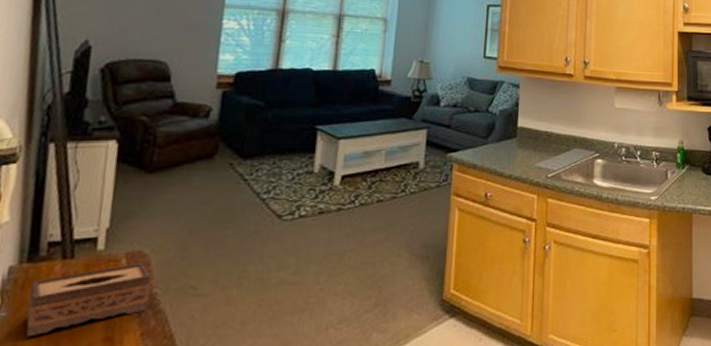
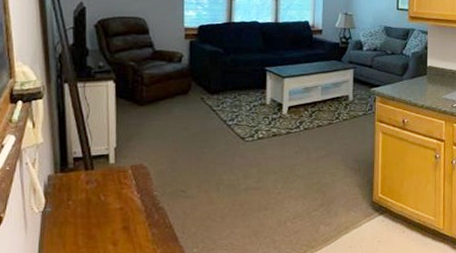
tissue box: present [26,262,152,336] -> none [65,172,152,225]

